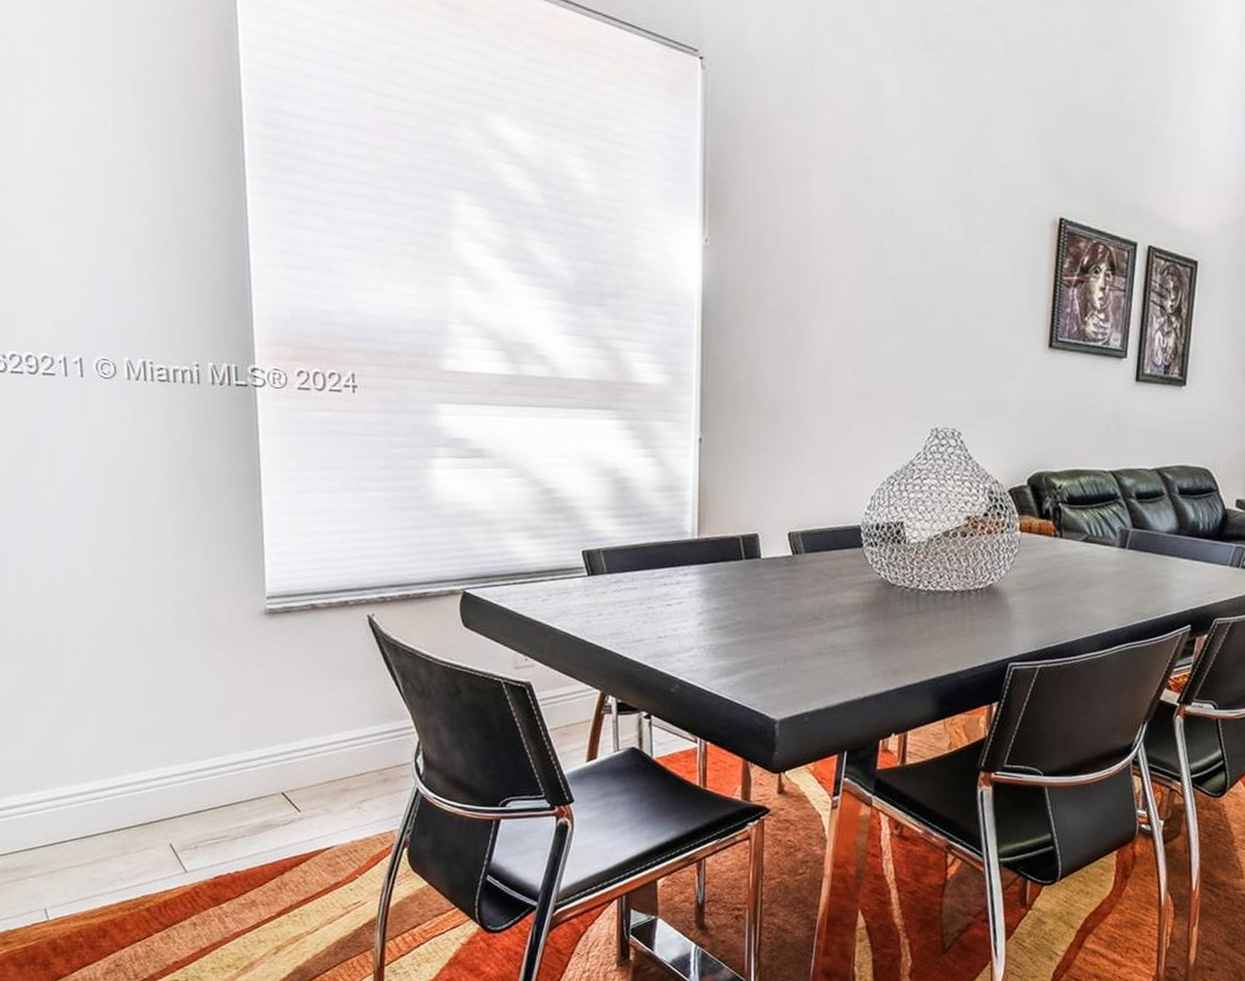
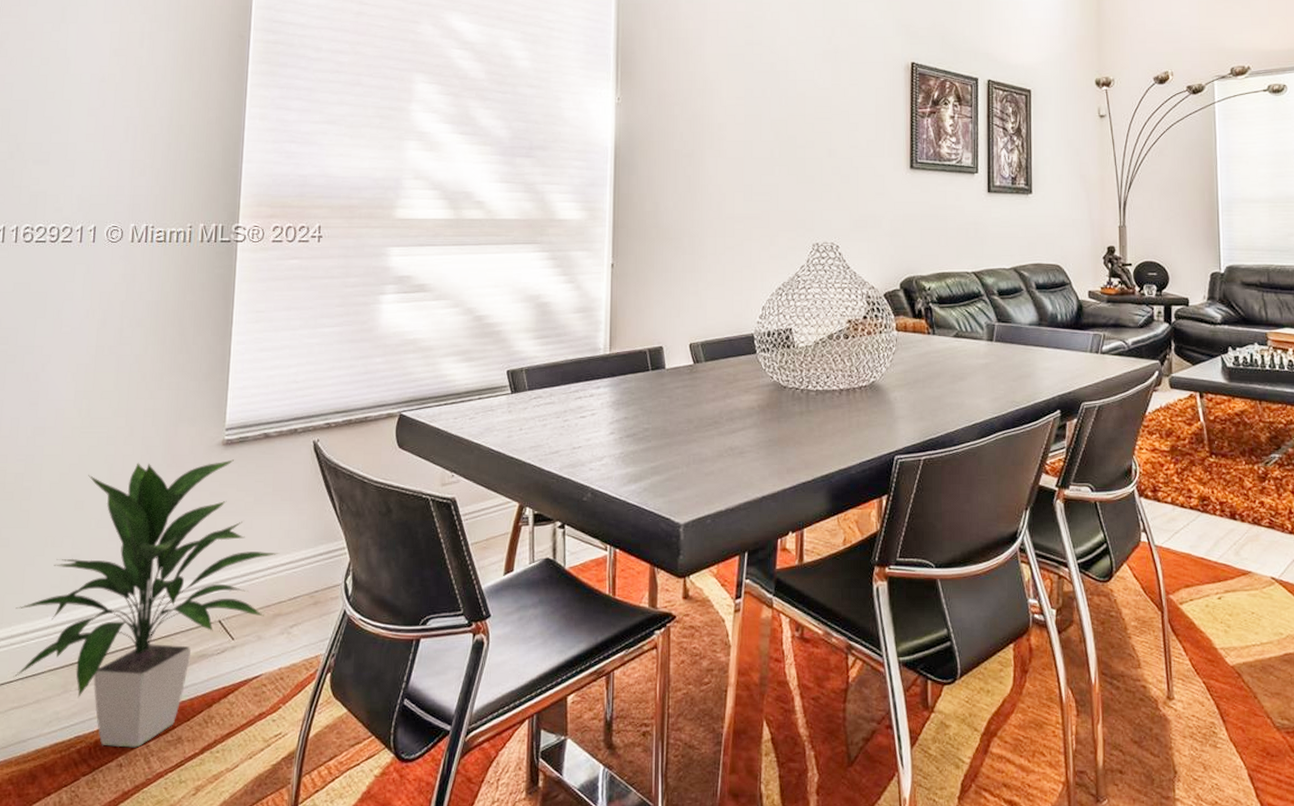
indoor plant: none [56,628,340,909] -> present [13,459,279,748]

